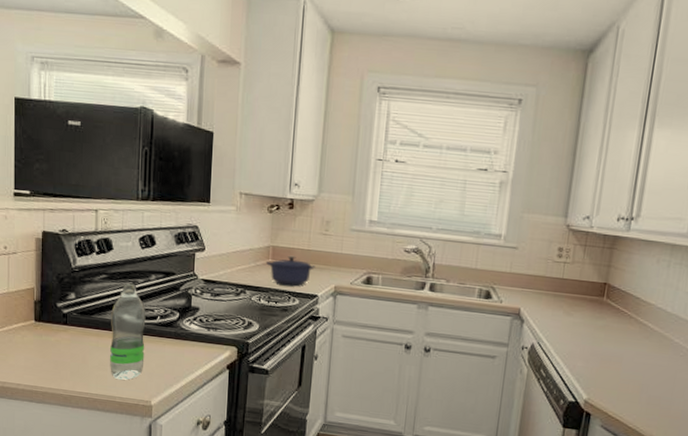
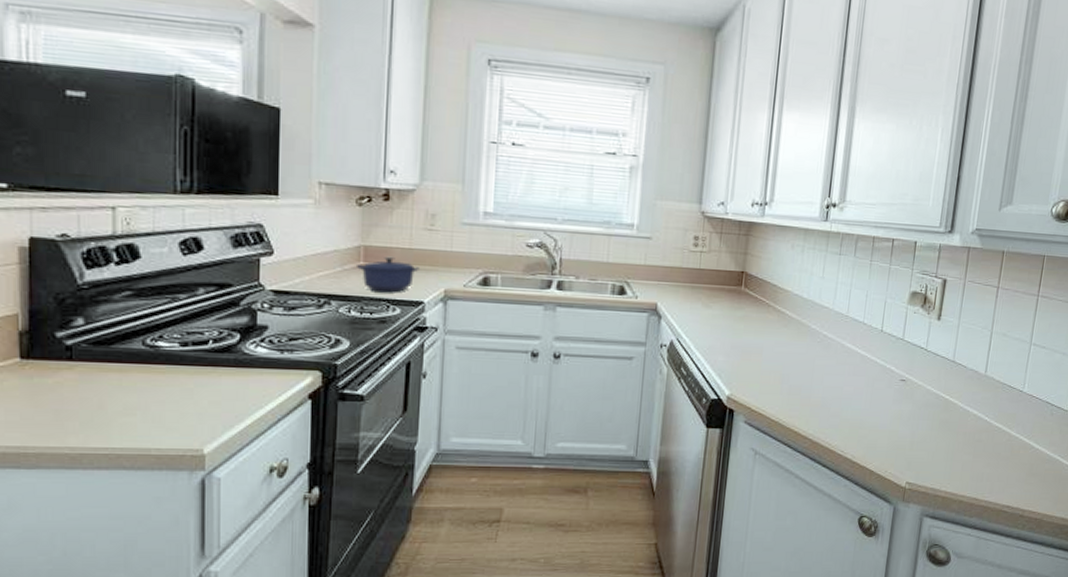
bottle: present [110,283,146,380] -> none [140,300,192,425]

